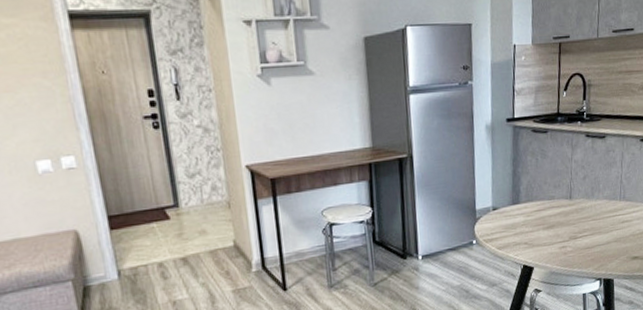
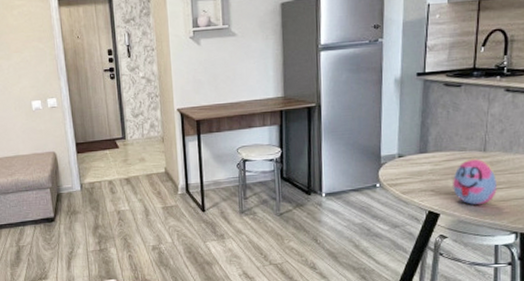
decorative egg: none [544,206,582,255] -> present [453,158,497,205]

